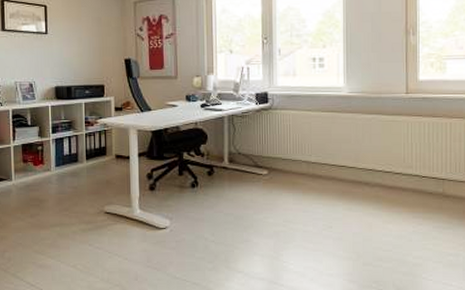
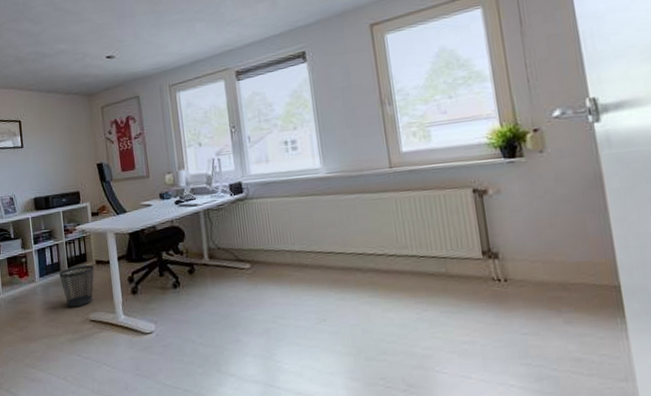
wastebasket: none [76,159,113,198] -> present [59,265,94,307]

